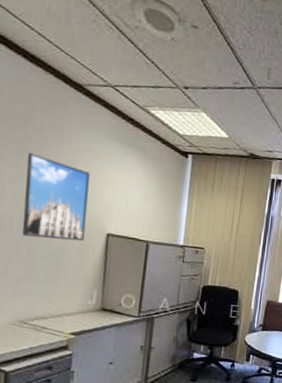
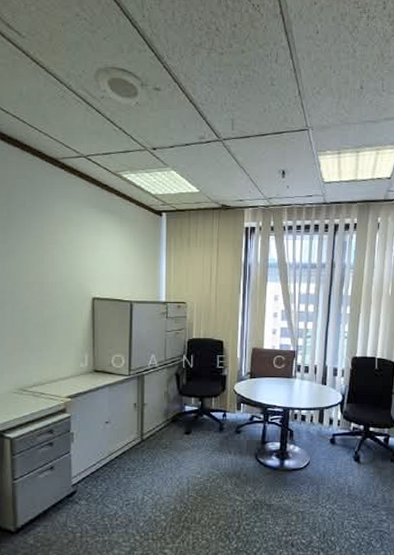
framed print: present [22,152,90,242] -> none [13,228,72,308]

